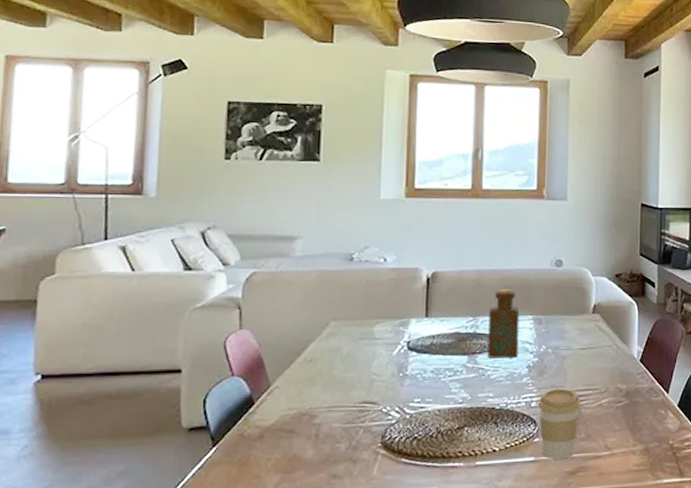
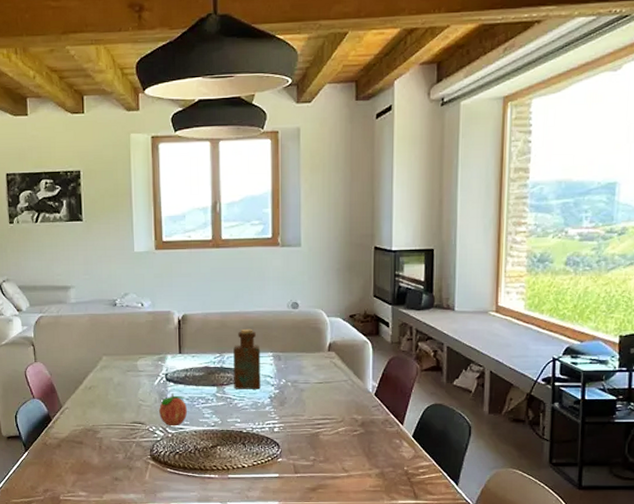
fruit: none [396,364,431,405] -> present [159,393,187,426]
coffee cup: present [538,388,581,459] -> none [281,417,319,477]

